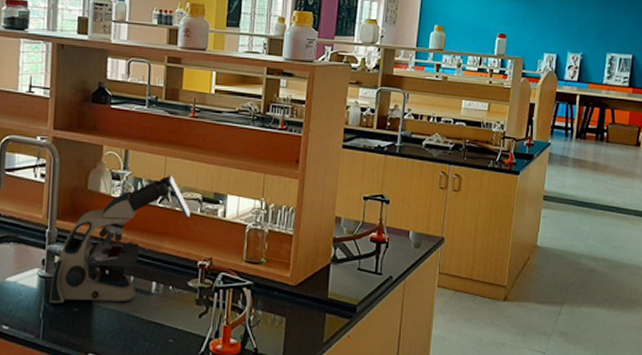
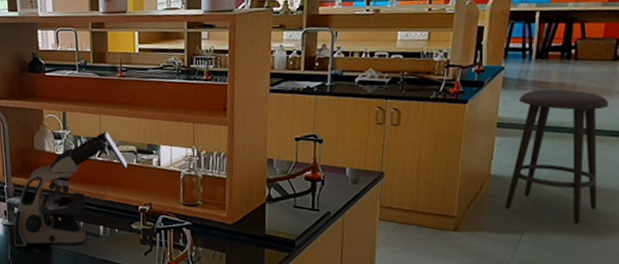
stool: none [548,167,632,298] -> present [505,89,608,225]

